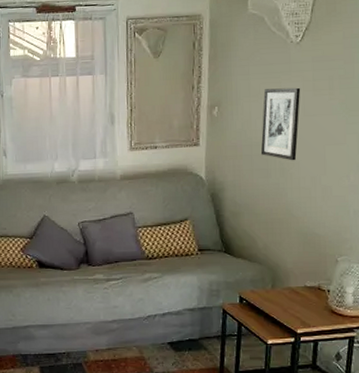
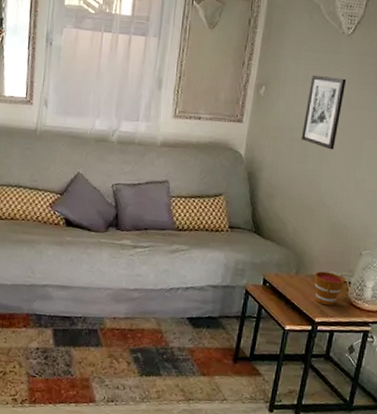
cup: none [291,282,323,316] -> present [314,271,344,306]

